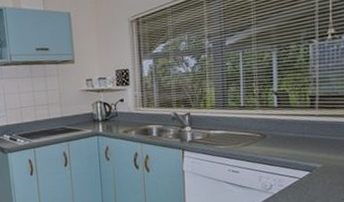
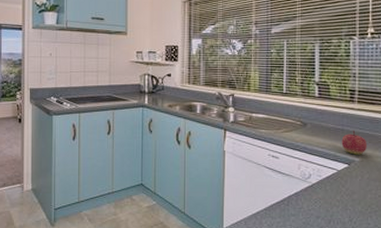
apple: none [302,137,329,161] -> present [341,130,368,155]

